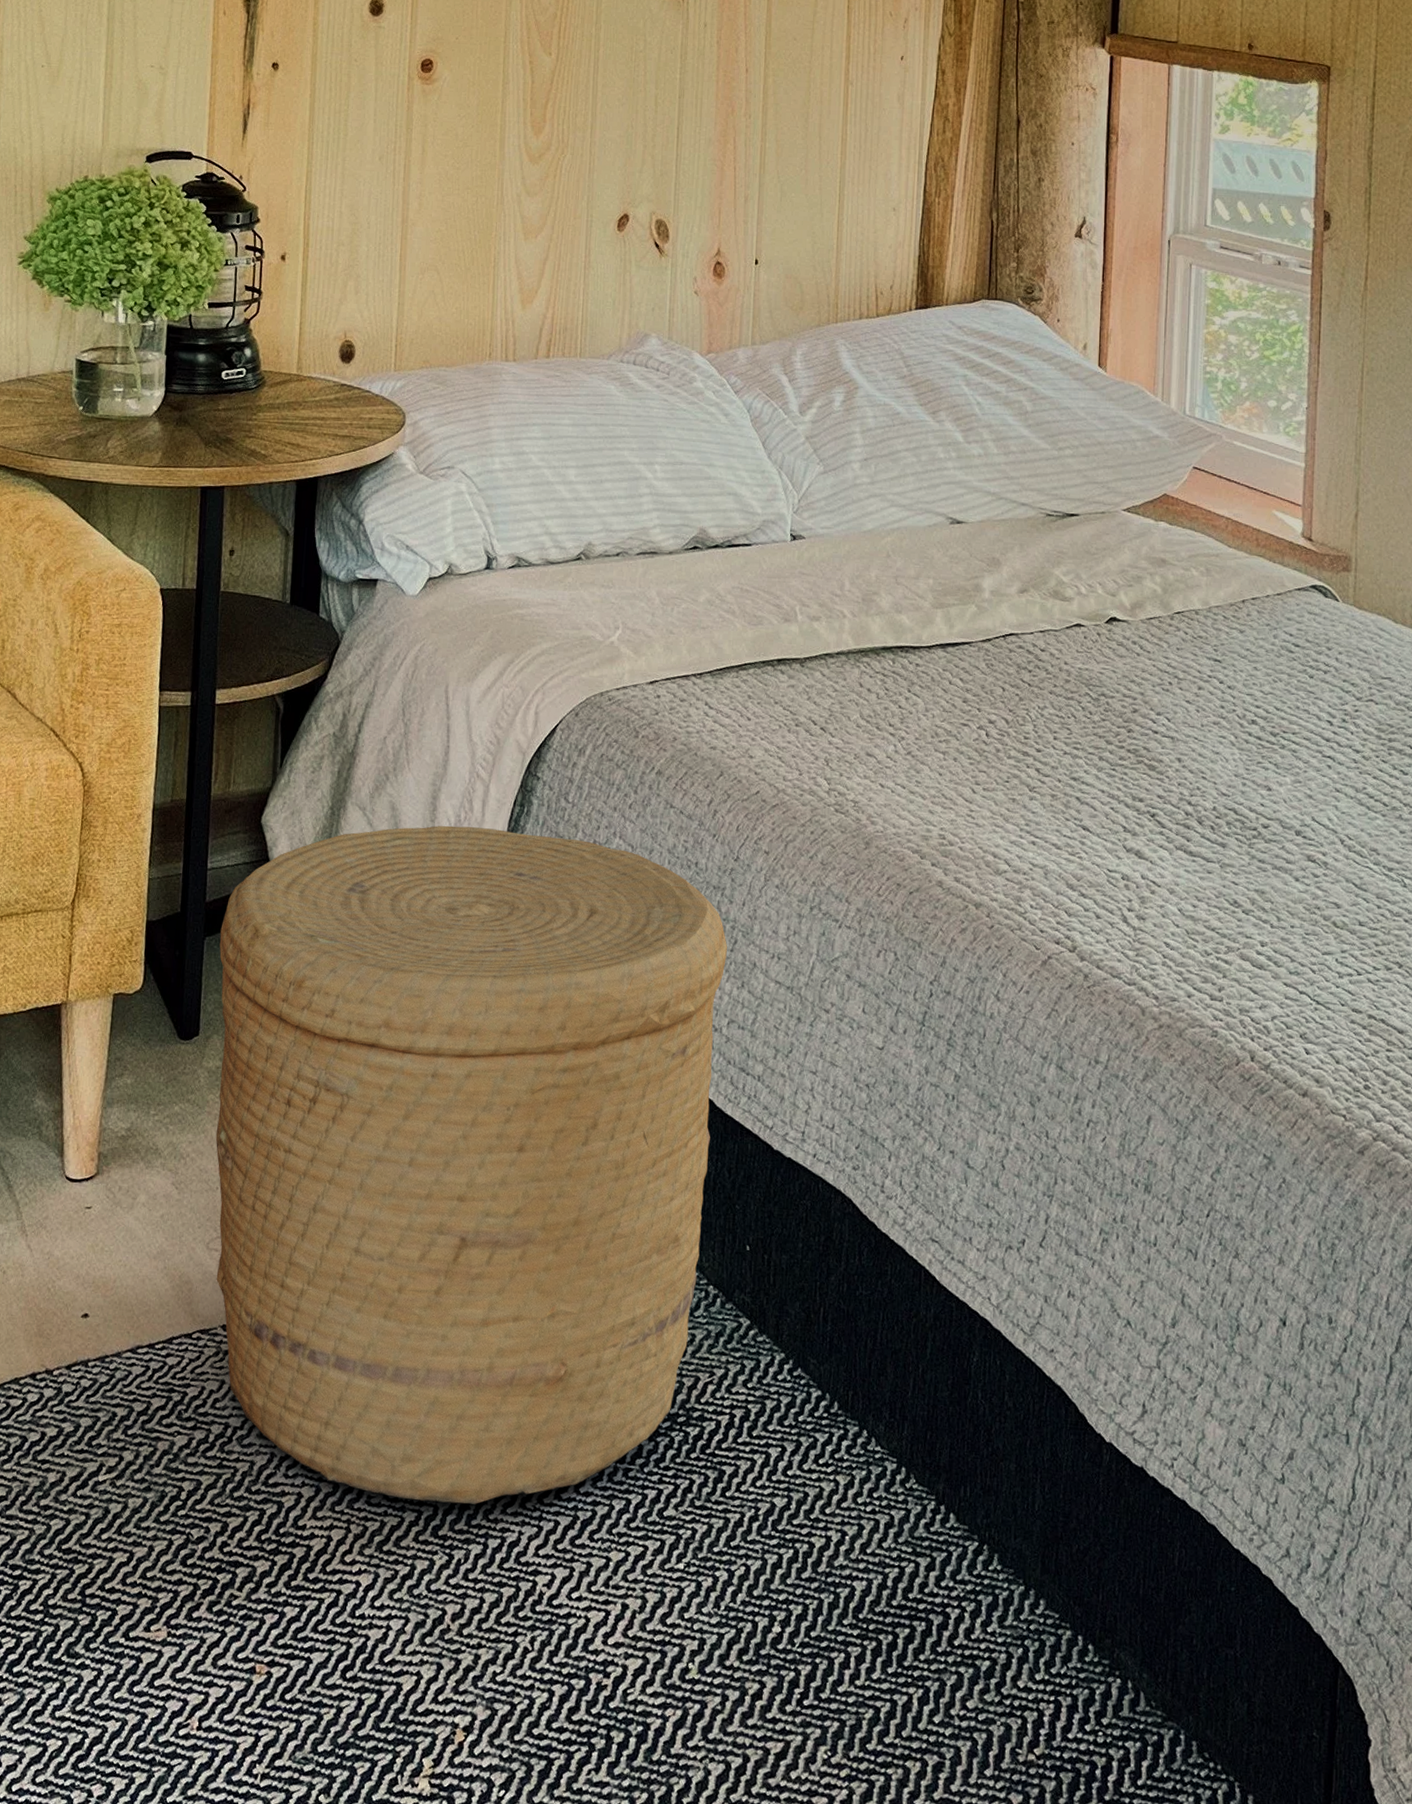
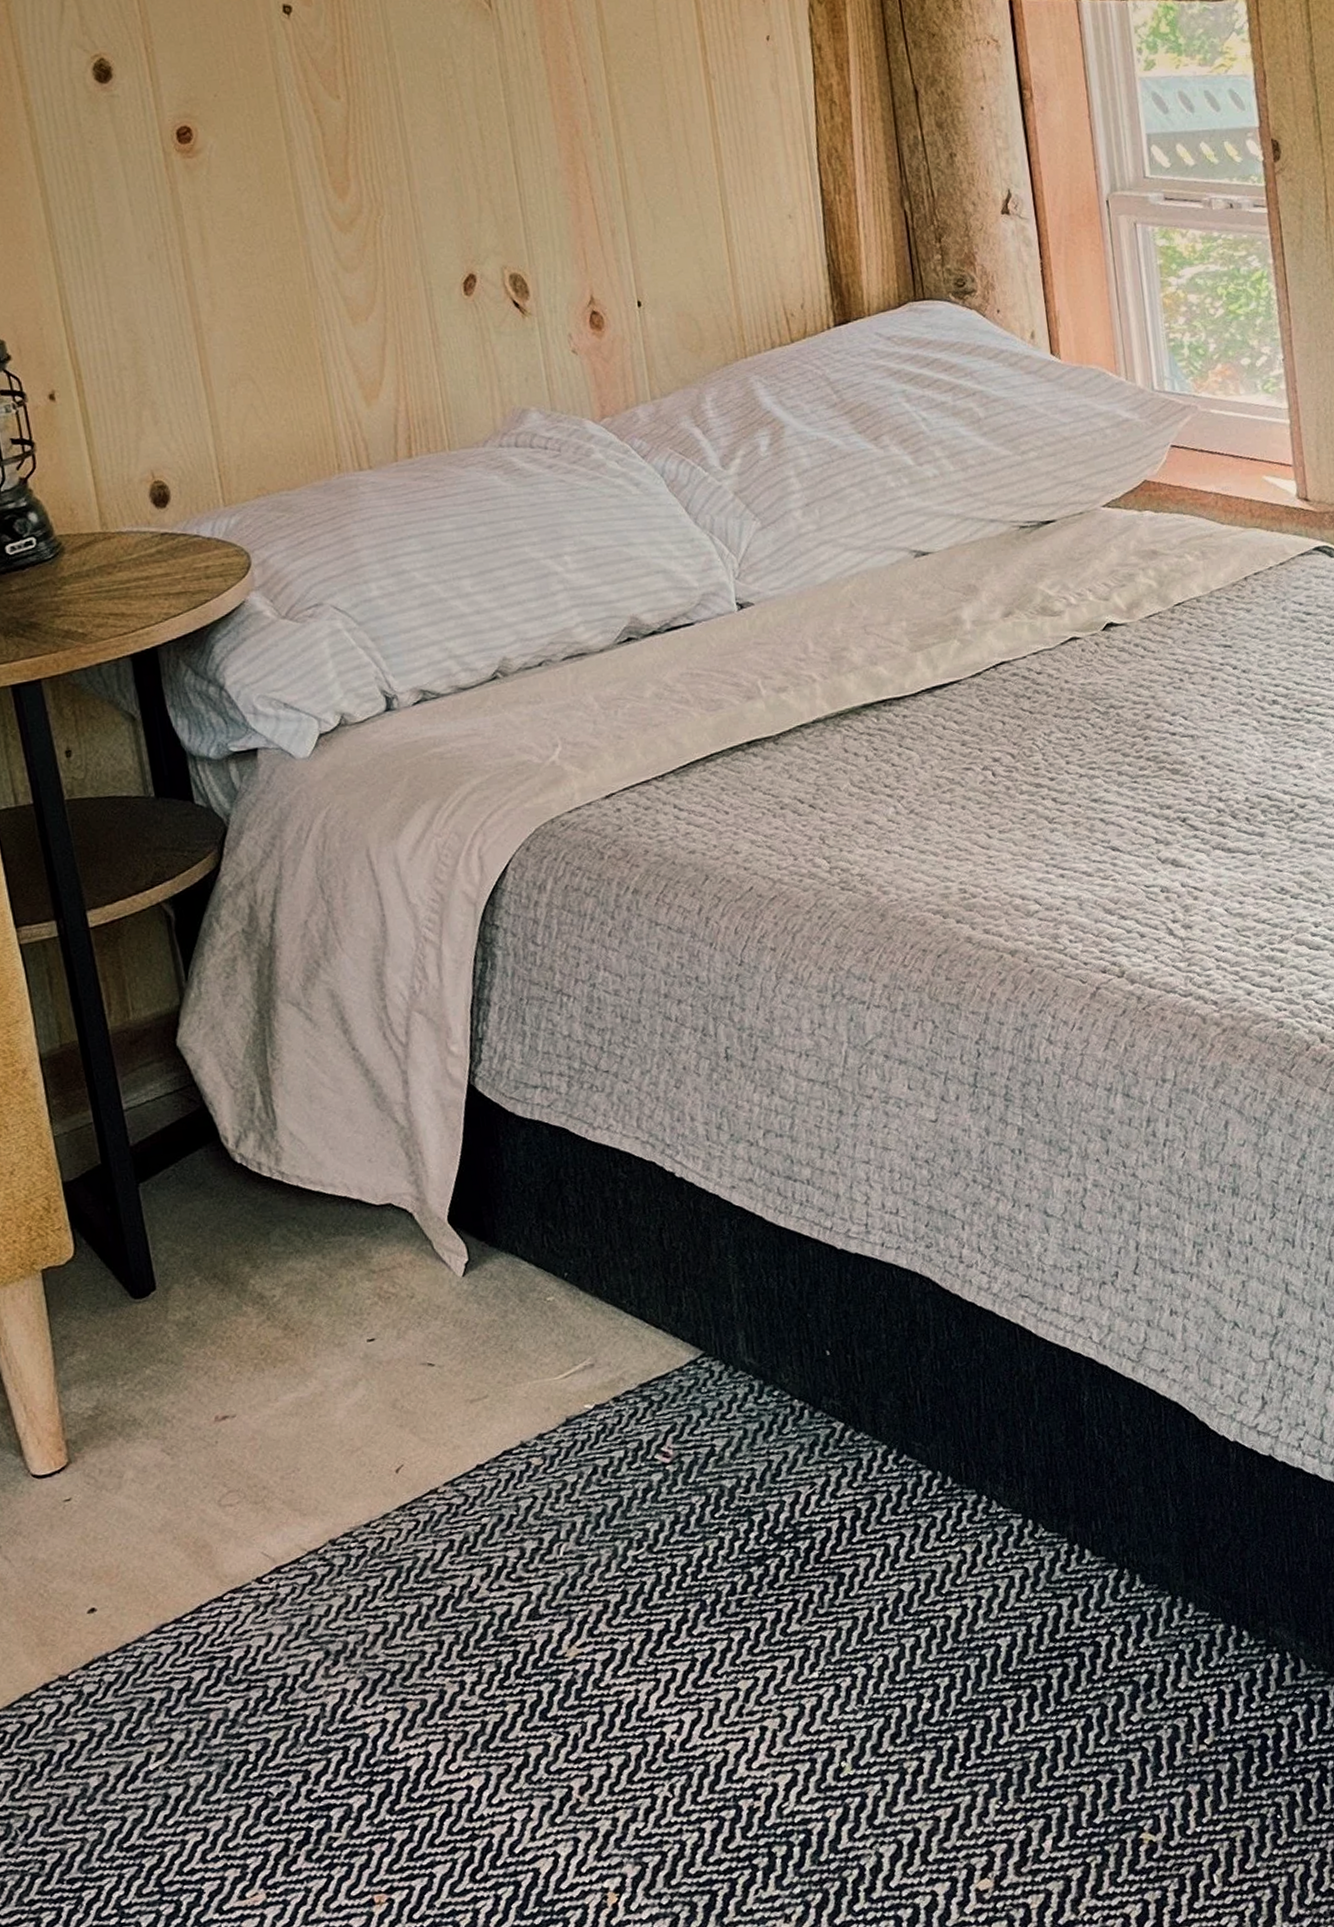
woven basket: present [215,825,728,1504] -> none [154,981,781,1699]

